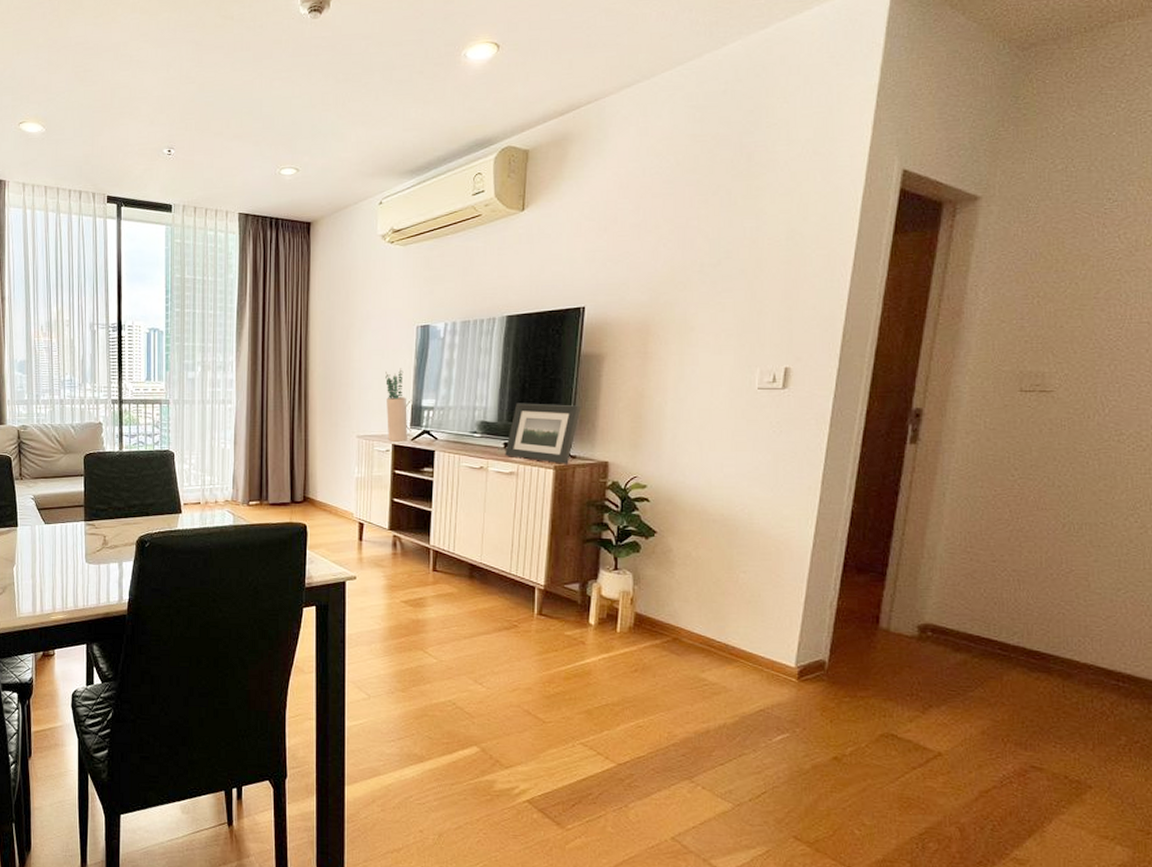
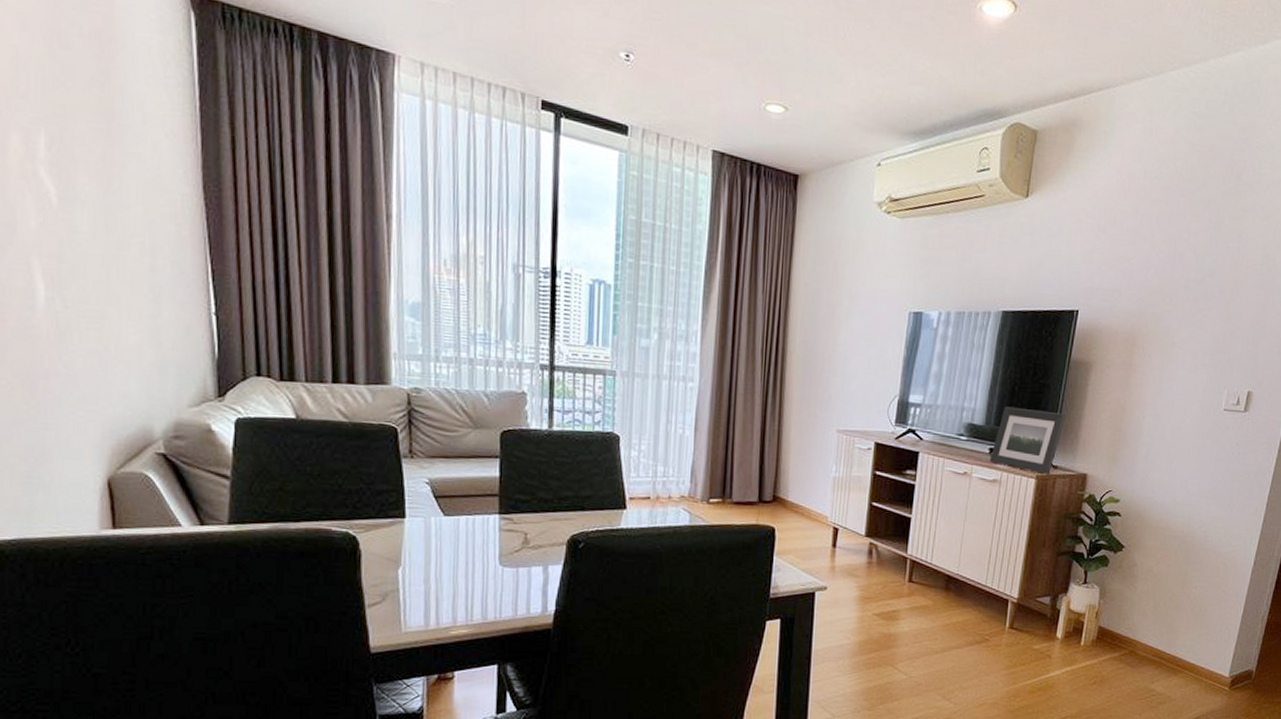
vase: present [385,368,407,441] -> none [870,357,893,440]

